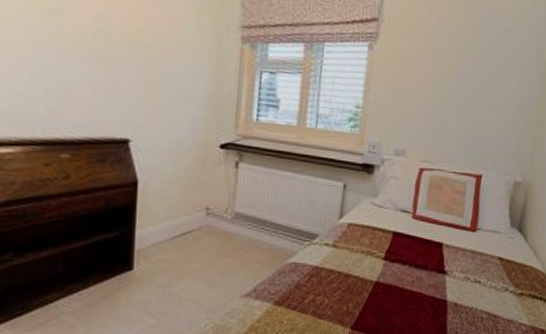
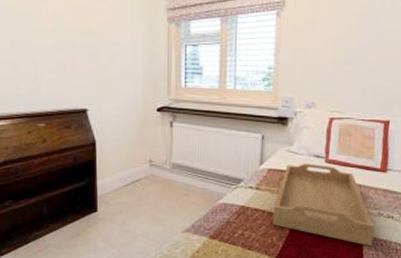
serving tray: none [349,218,461,314] -> present [272,163,375,246]

